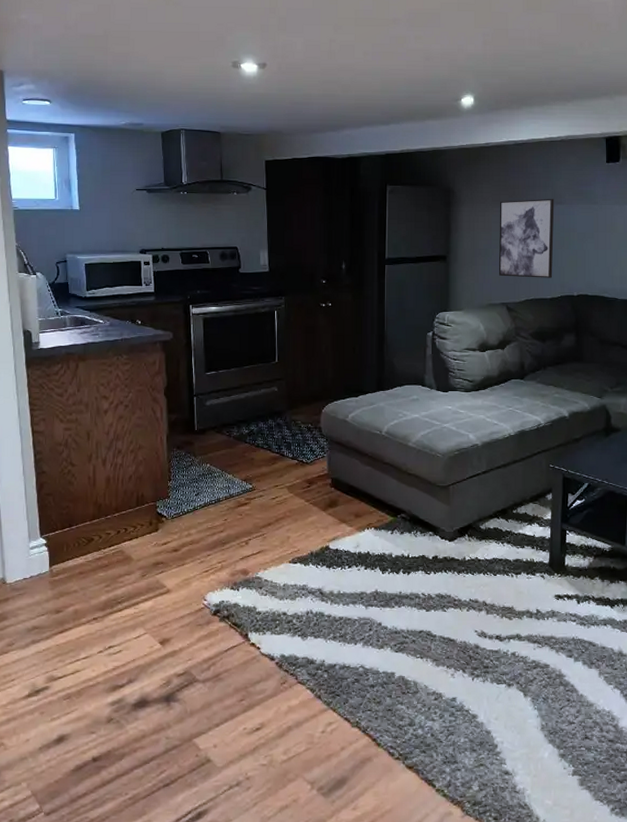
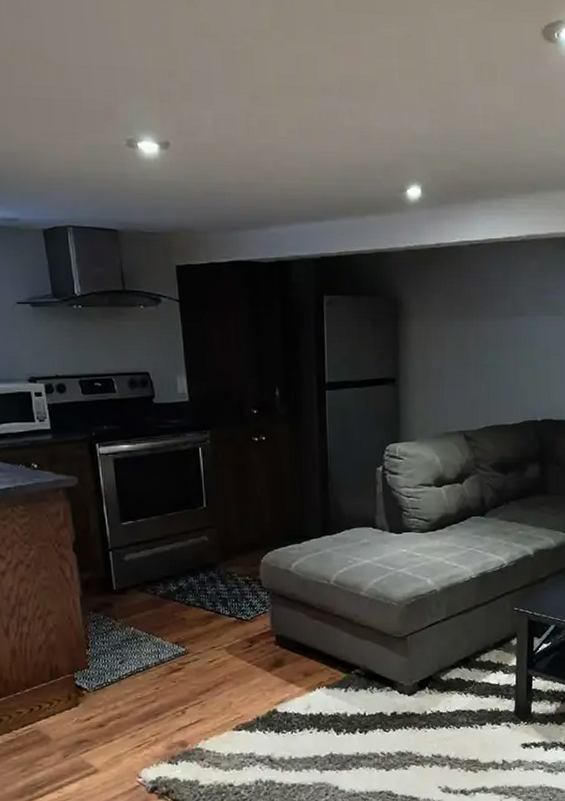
wall art: present [498,198,555,278] -> none [453,309,515,402]

